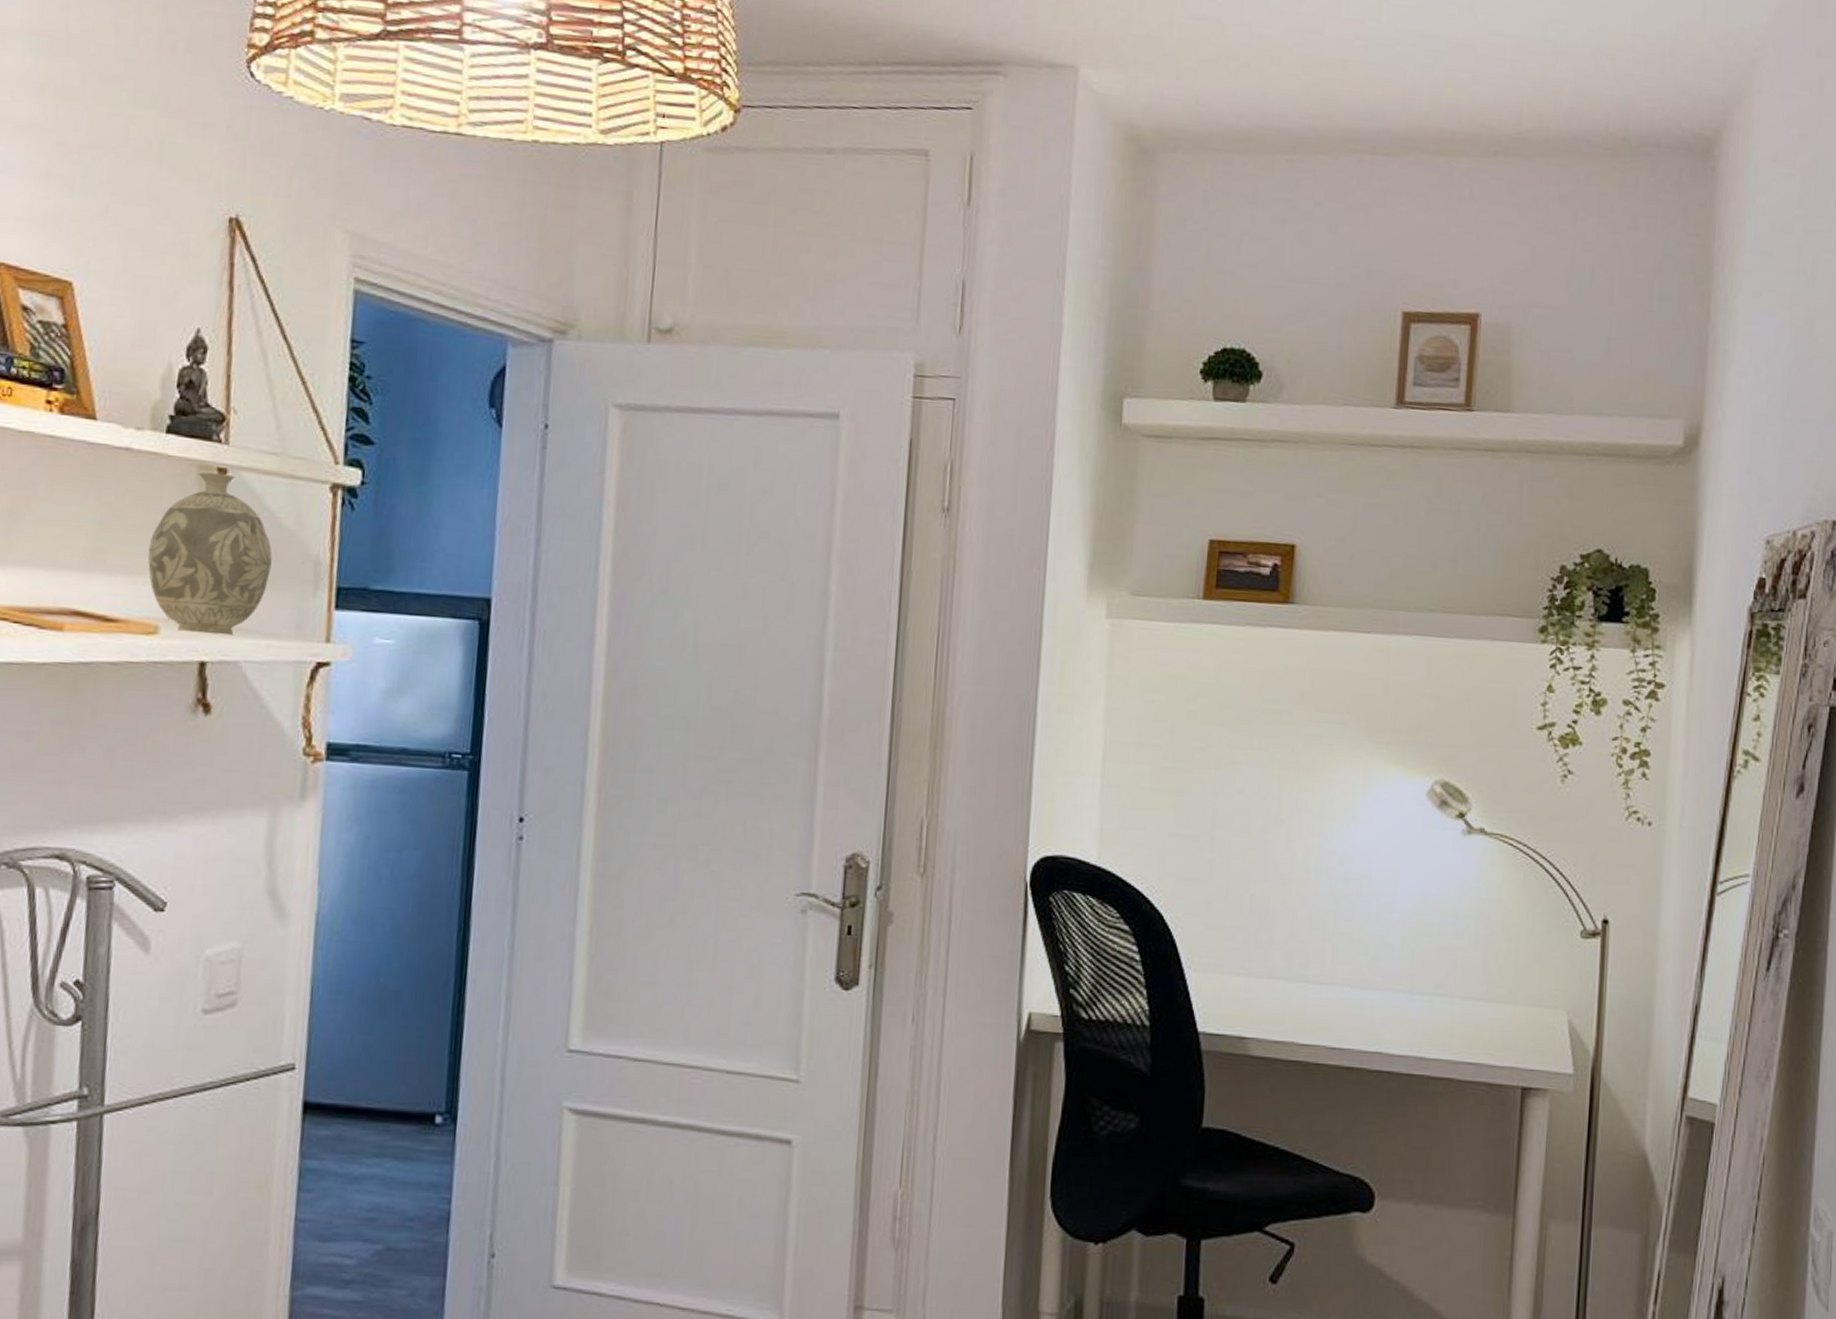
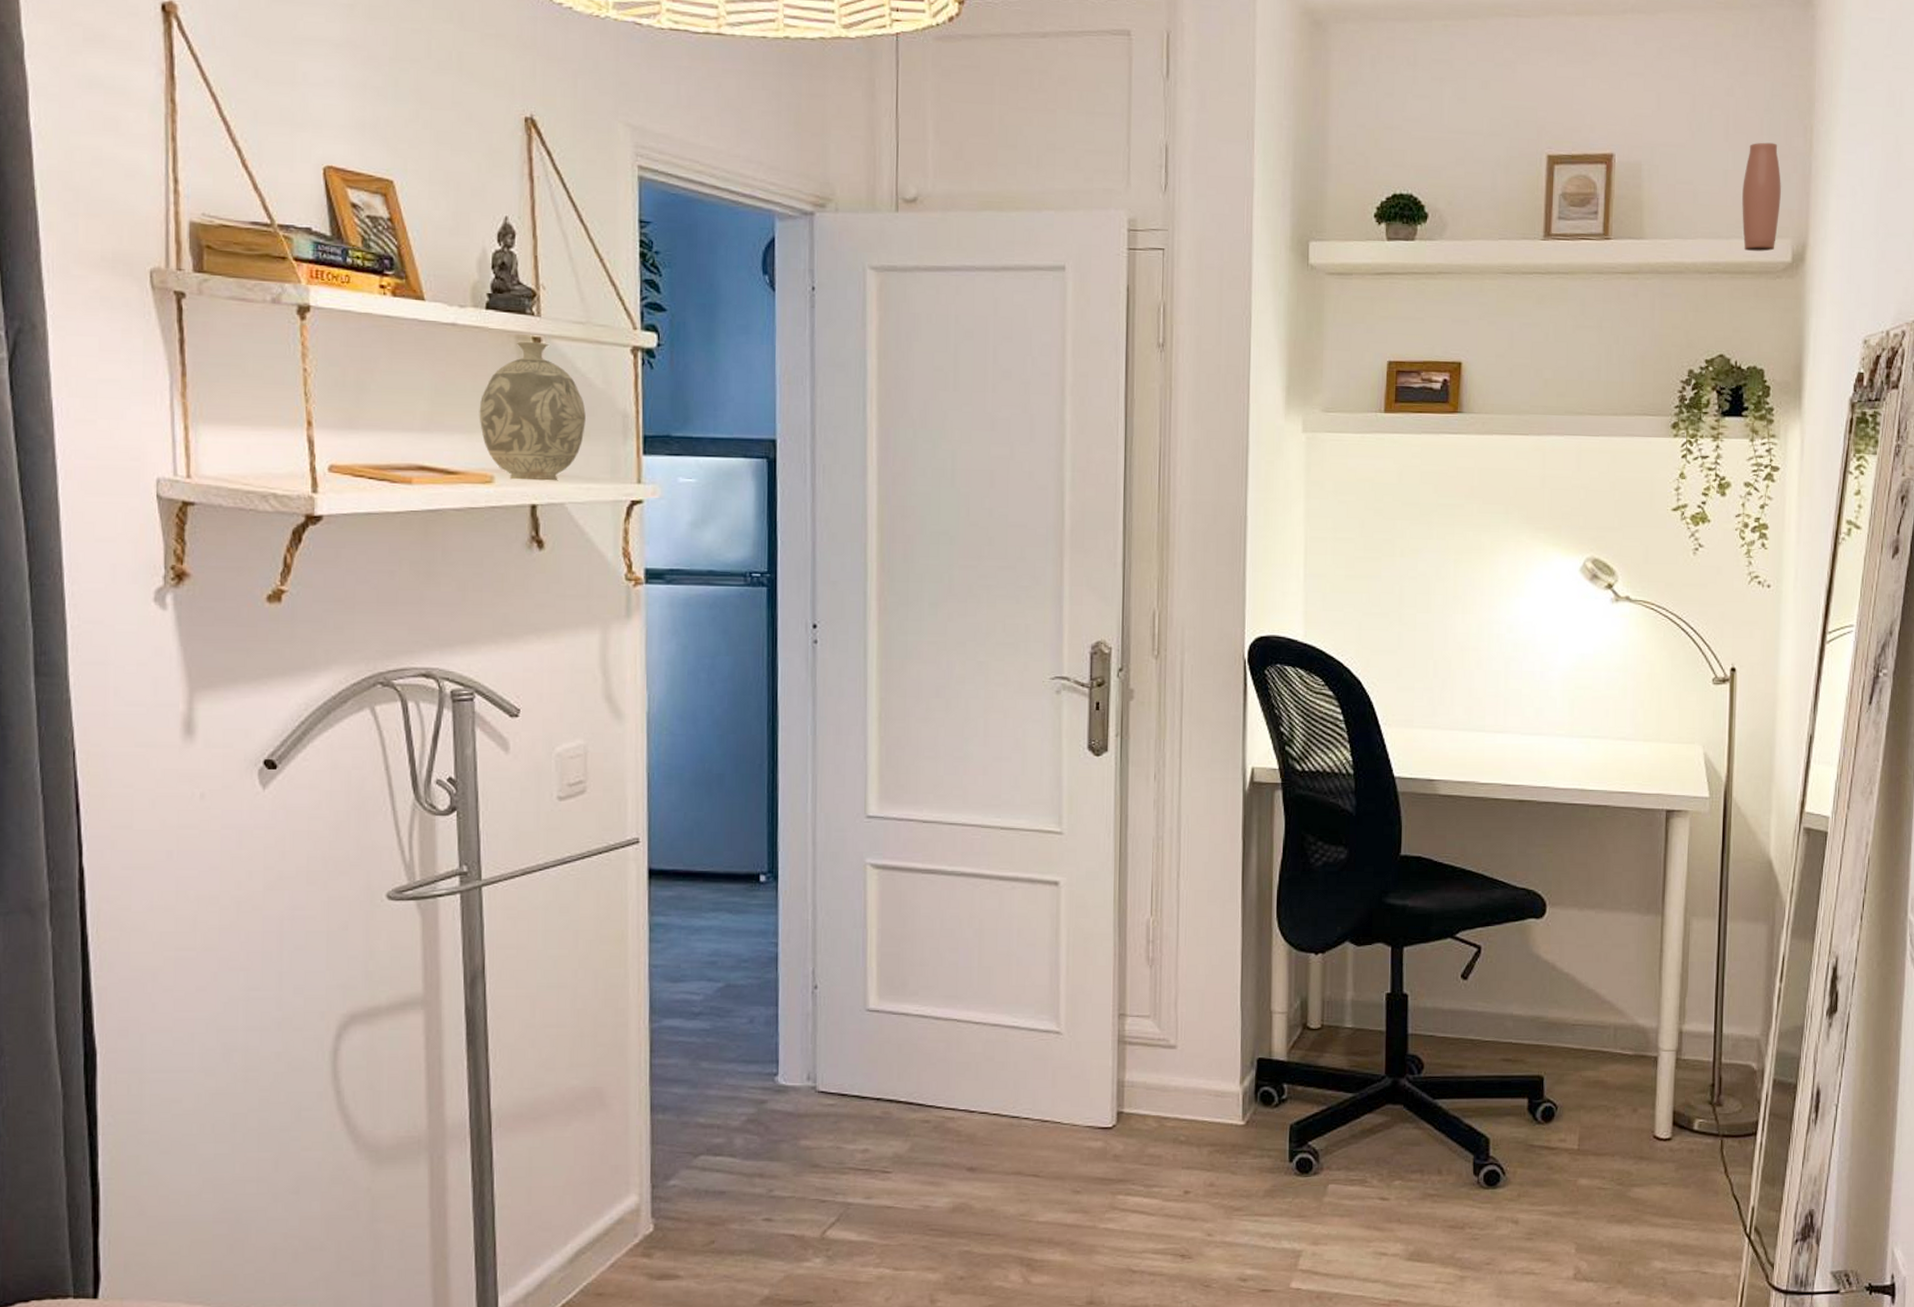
vase: none [1627,308,1673,433] -> present [1742,142,1781,252]

